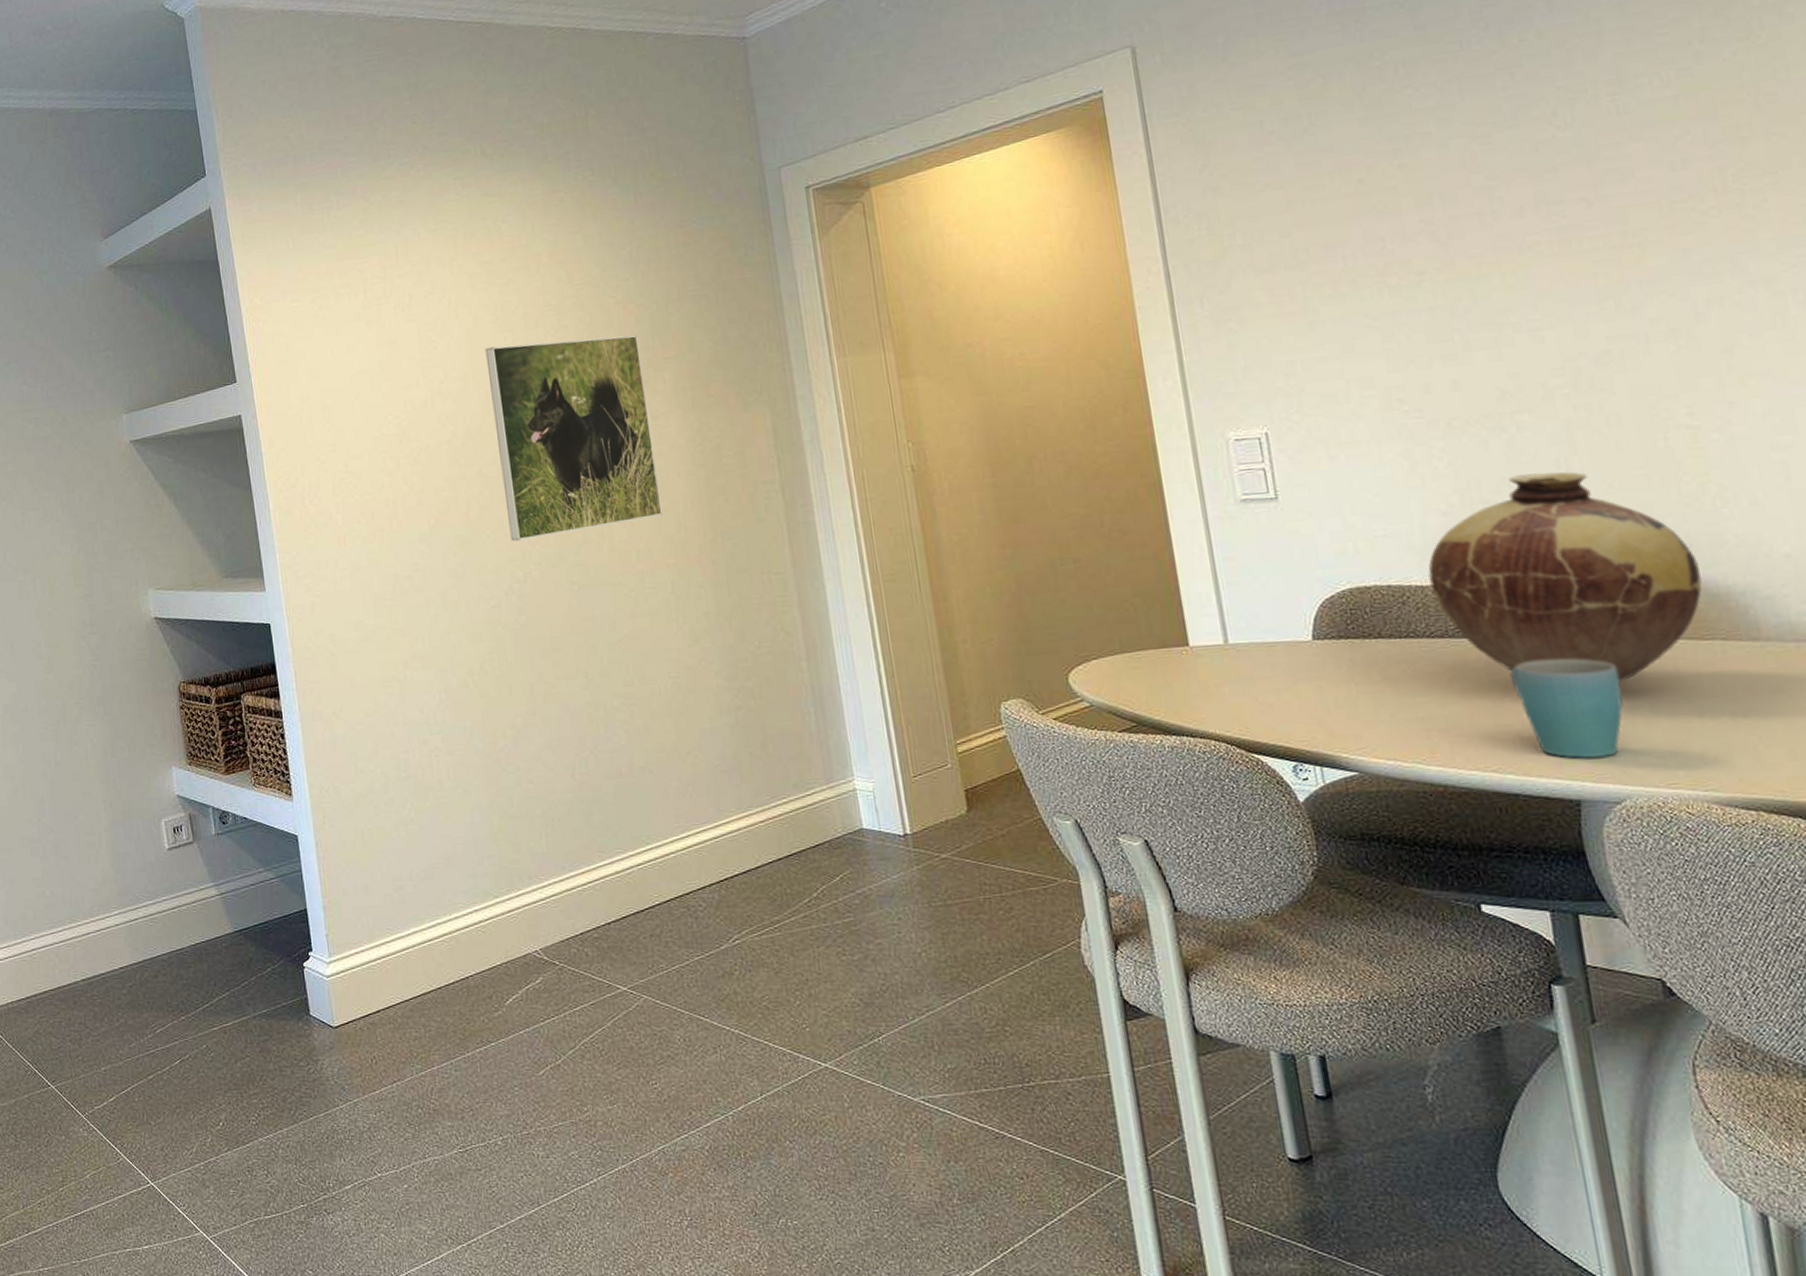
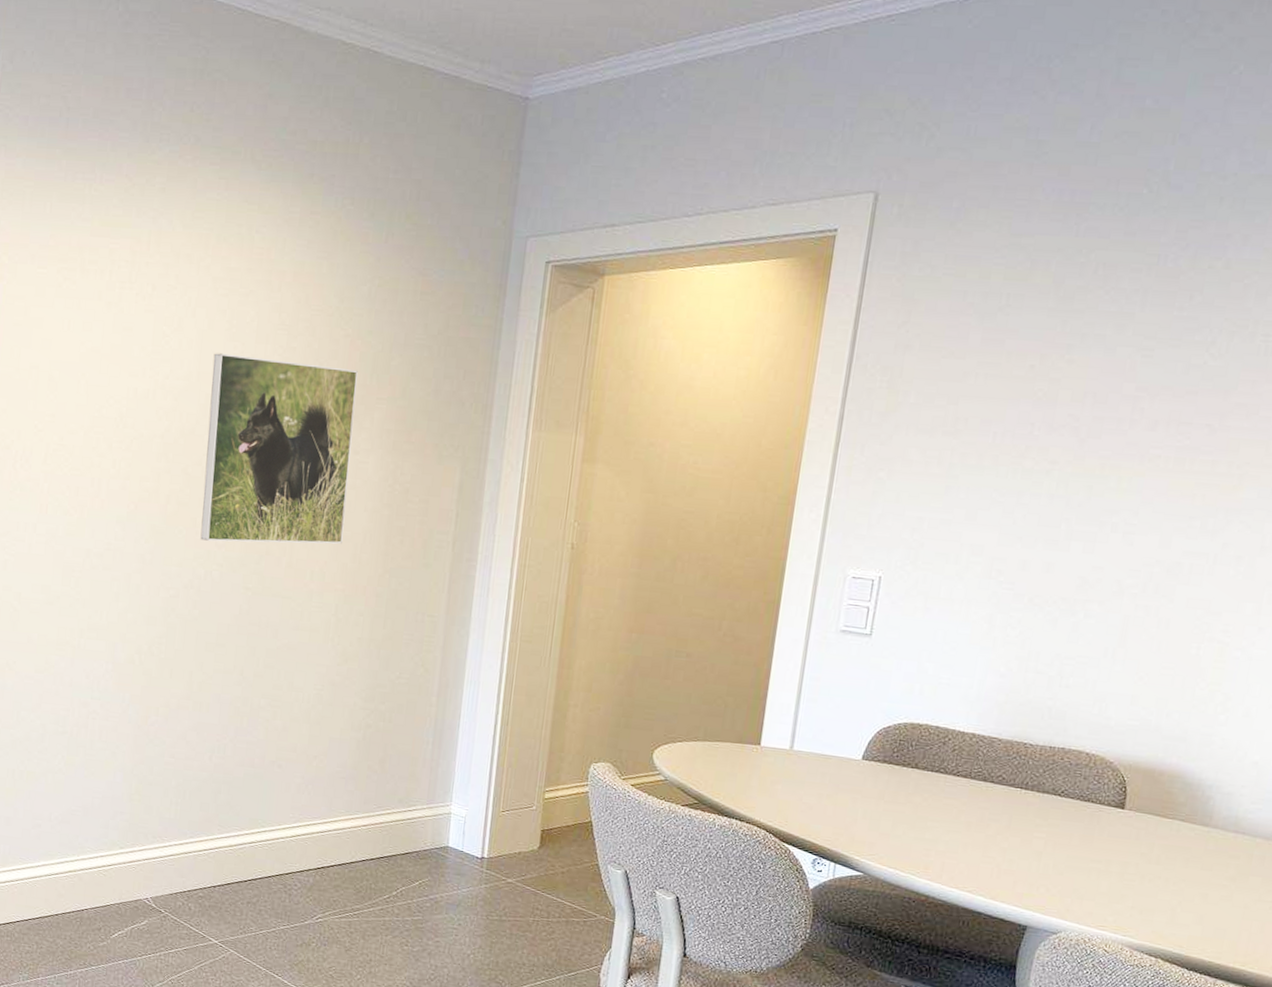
vase: present [1428,471,1702,682] -> none [970,654,1186,840]
mug: present [1510,658,1623,759] -> none [1006,809,1093,896]

